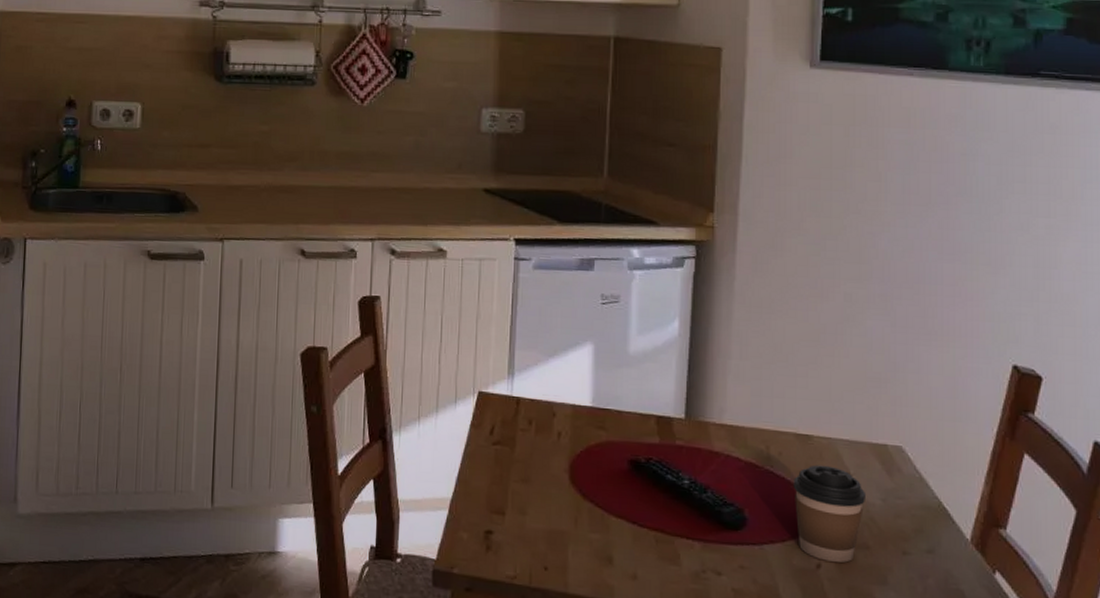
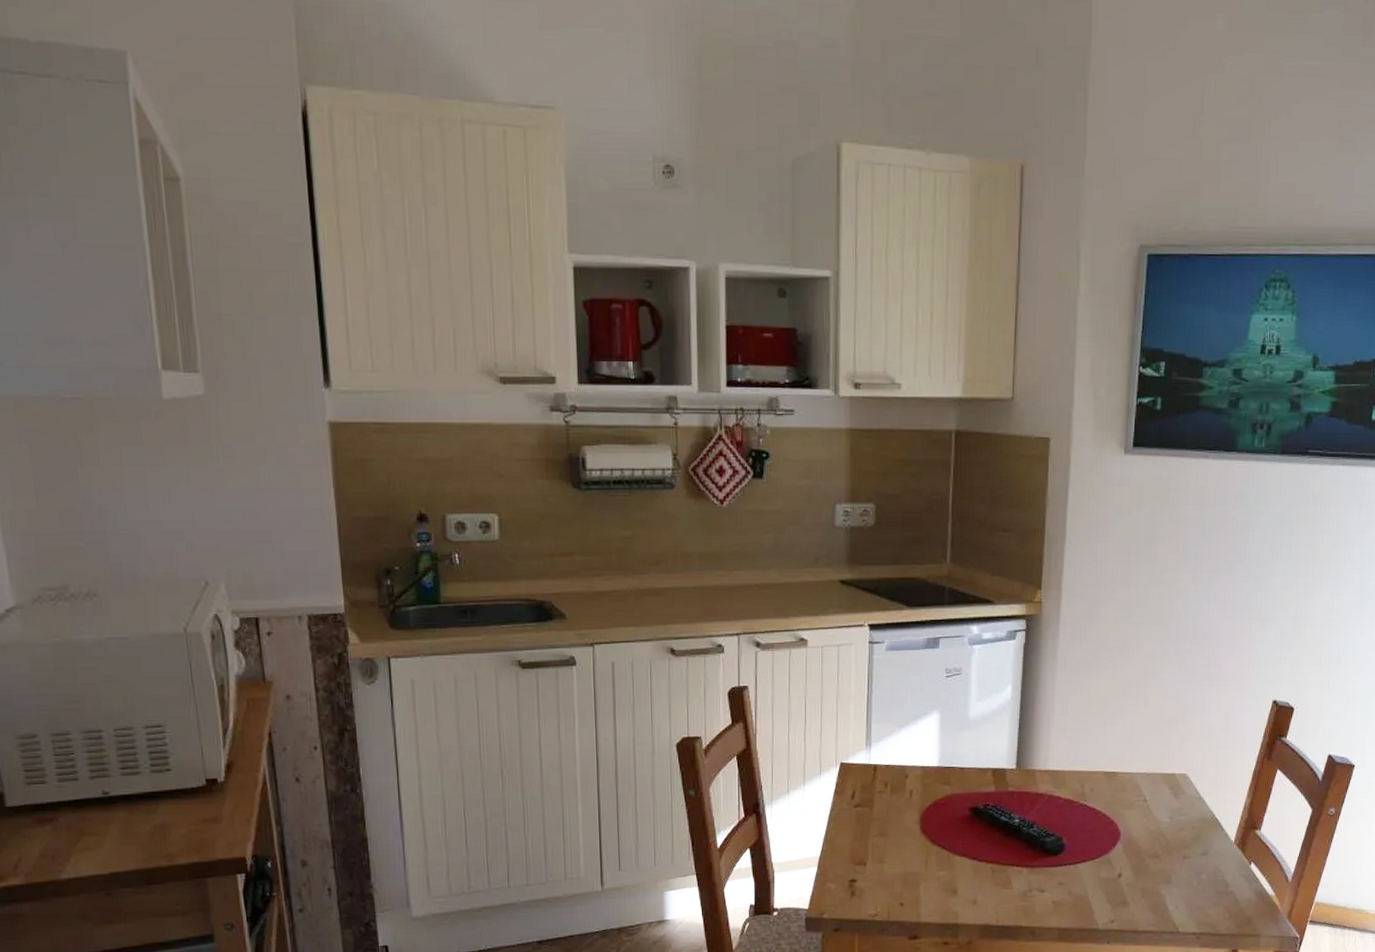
coffee cup: present [793,465,865,563] -> none [1102,795,1157,871]

